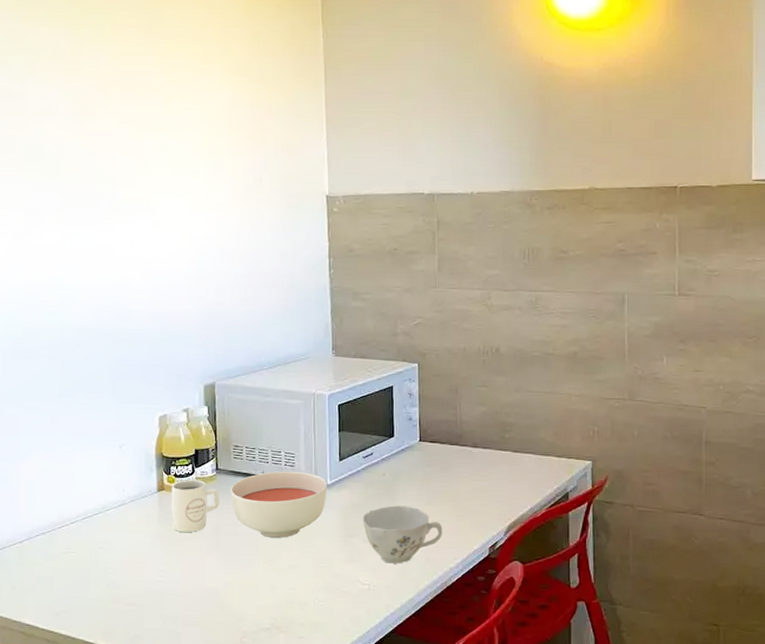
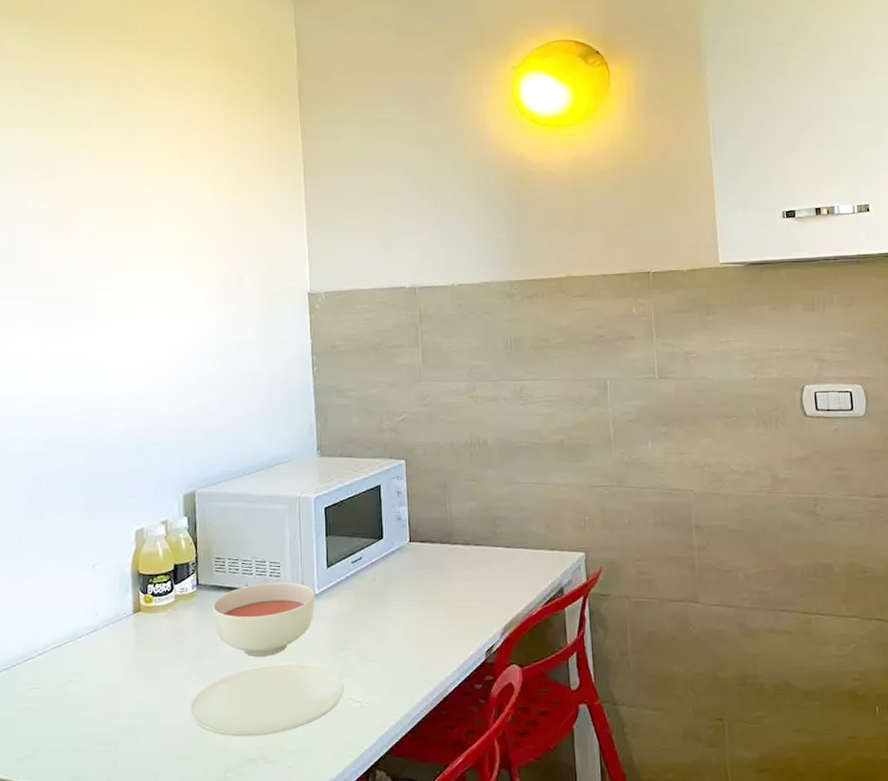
mug: present [171,479,220,533] -> none [148,597,201,658]
plate: none [209,546,353,609] -> present [189,664,344,737]
teacup: present [362,505,443,564] -> none [352,612,437,677]

